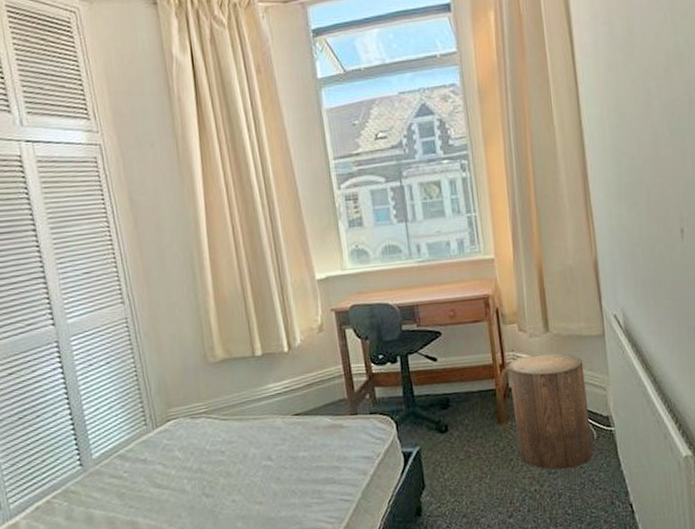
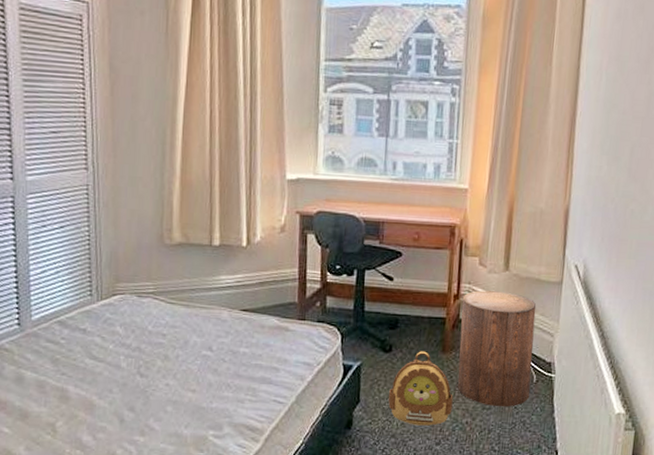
backpack: none [453,425,519,502] -> present [388,351,453,426]

